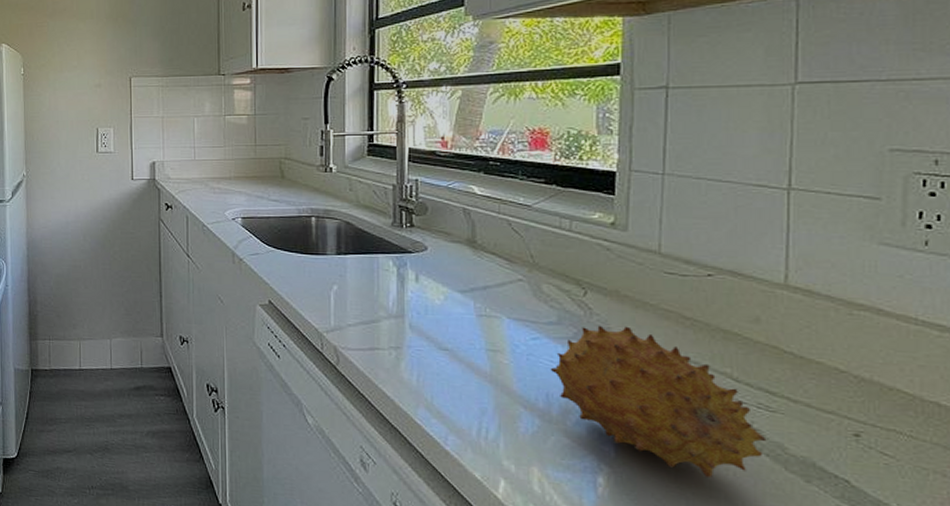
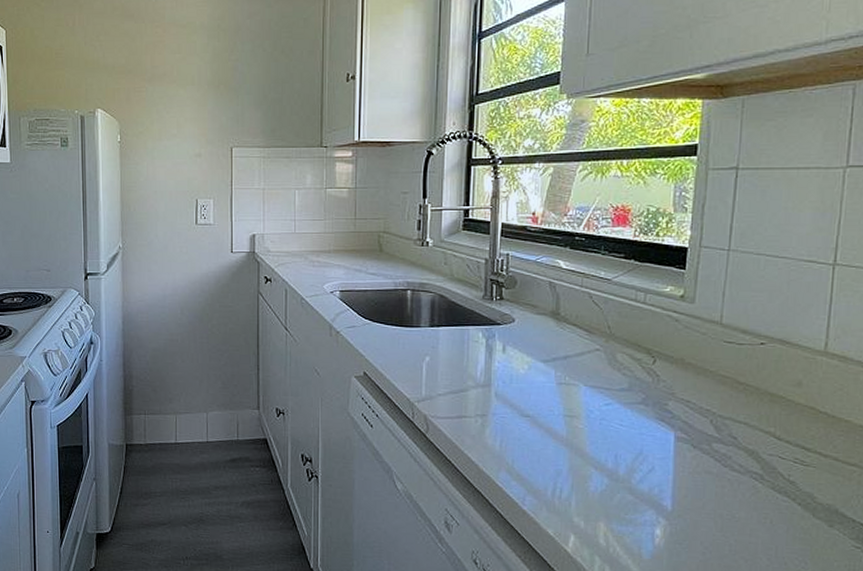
fruit: present [550,325,767,478] -> none [619,391,800,527]

